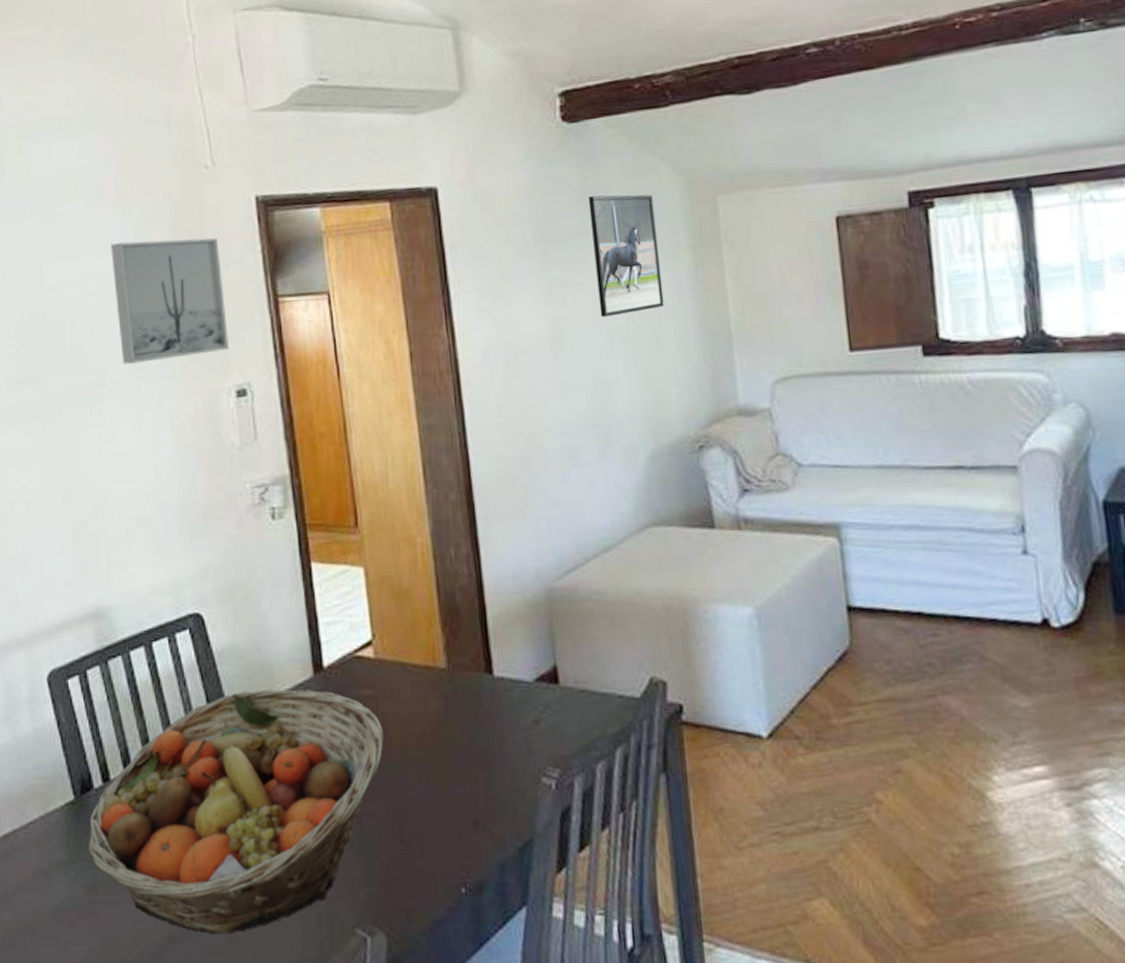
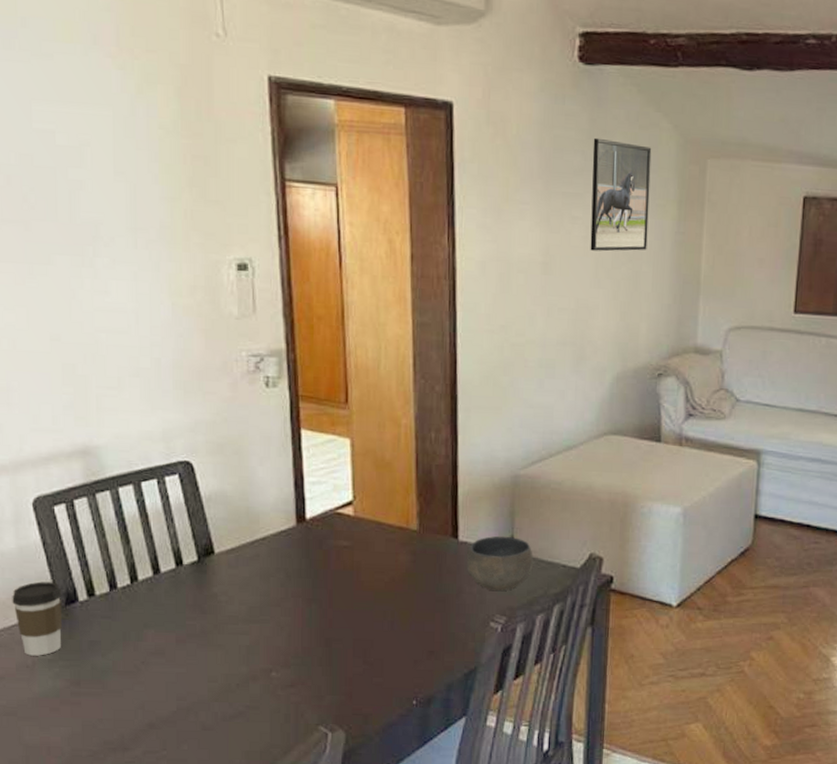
coffee cup: none [28,768,77,859] -> present [12,581,62,656]
fruit basket: present [88,689,384,934] -> none [72,532,356,725]
wall art: present [111,238,229,364] -> none [109,96,232,224]
bowl: none [505,665,584,736] -> present [467,535,533,591]

